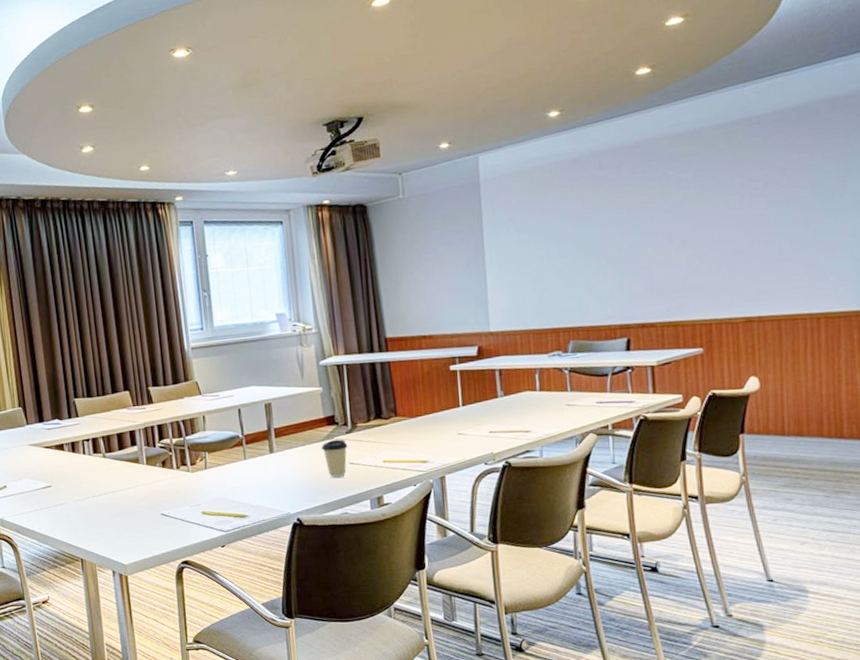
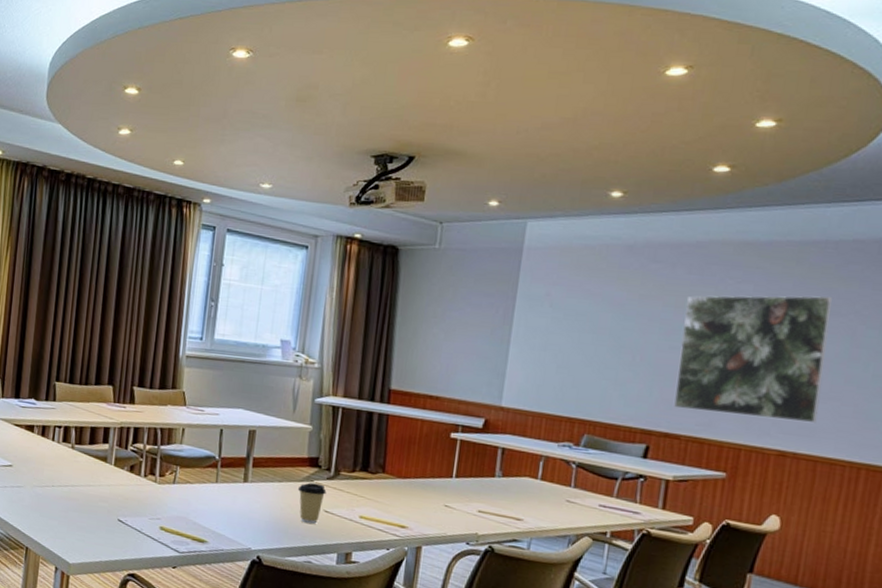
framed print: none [636,168,773,299] -> present [674,295,832,424]

